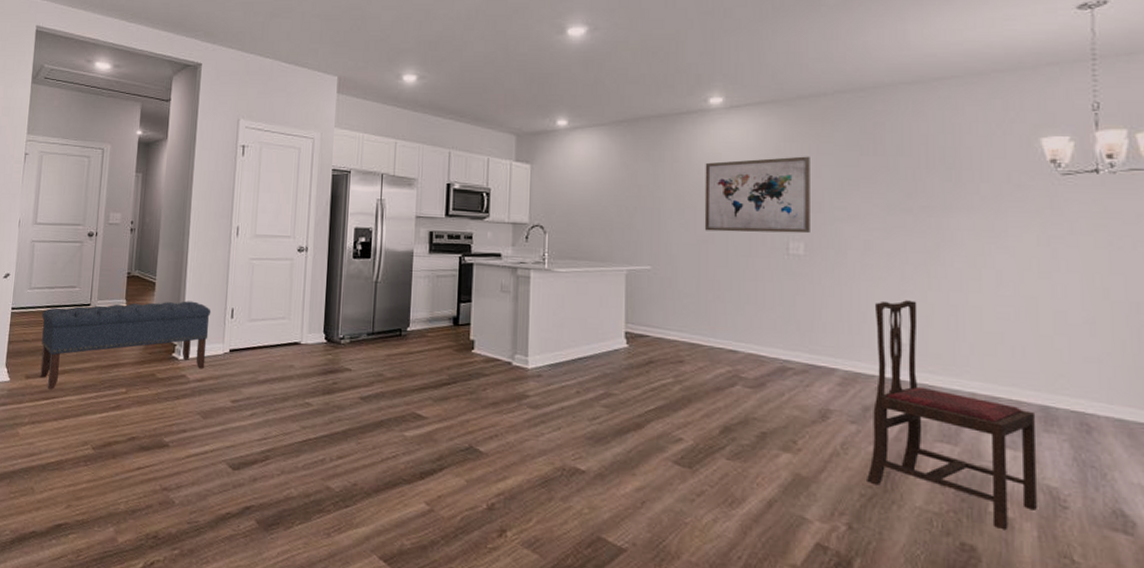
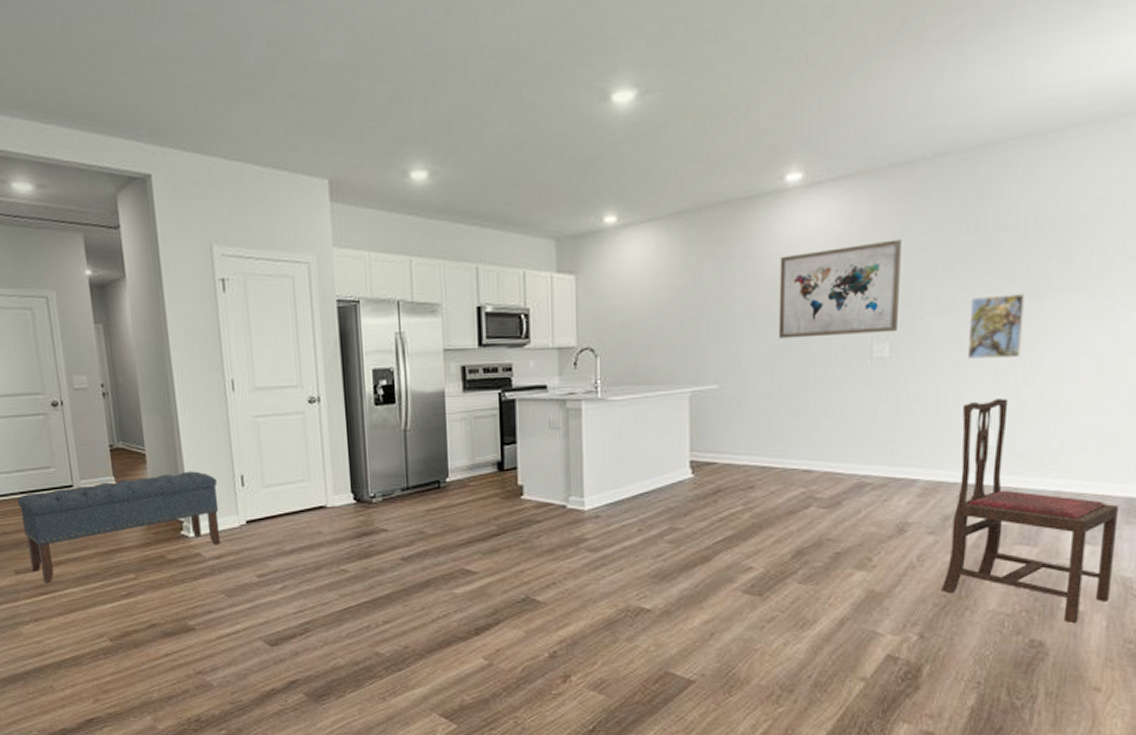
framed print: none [875,209,925,265] -> present [967,294,1026,359]

